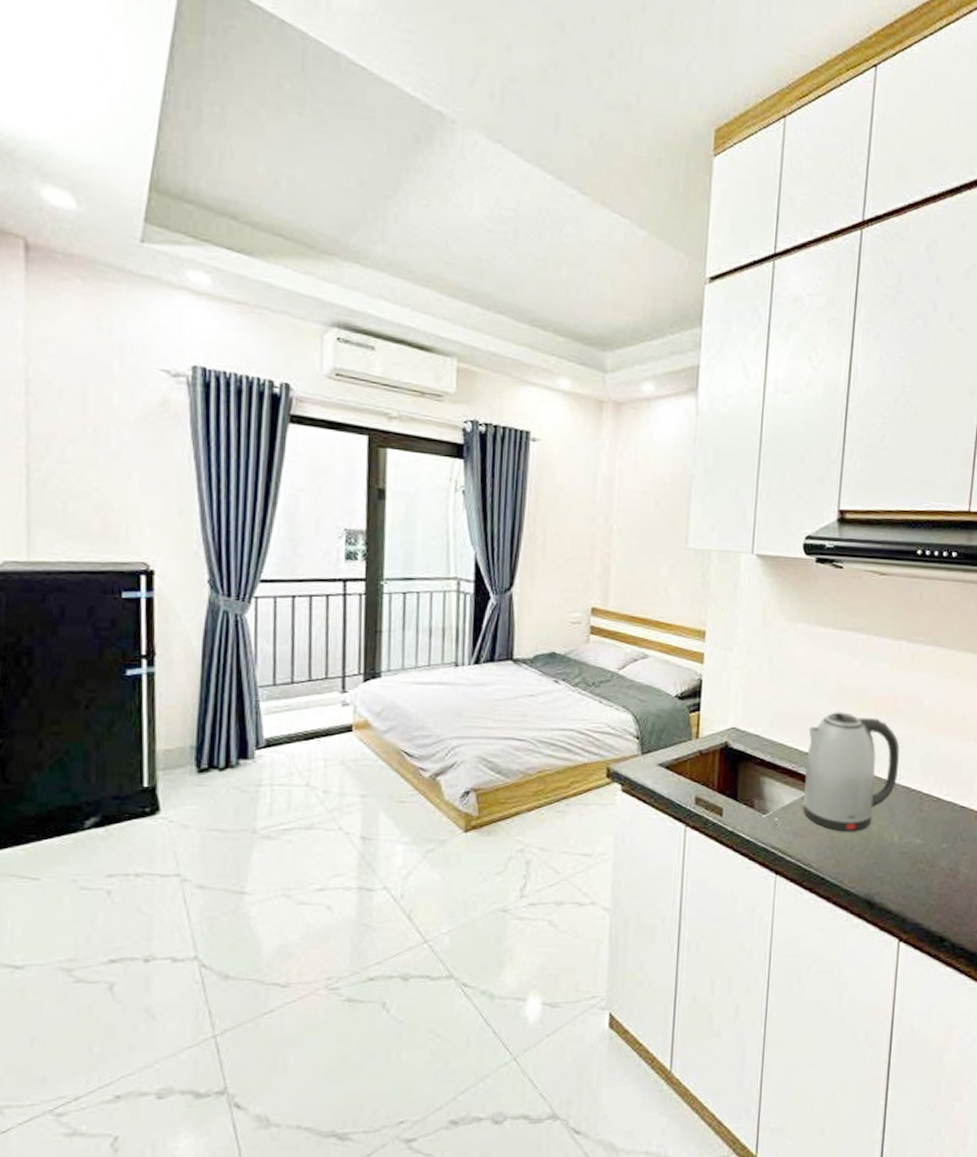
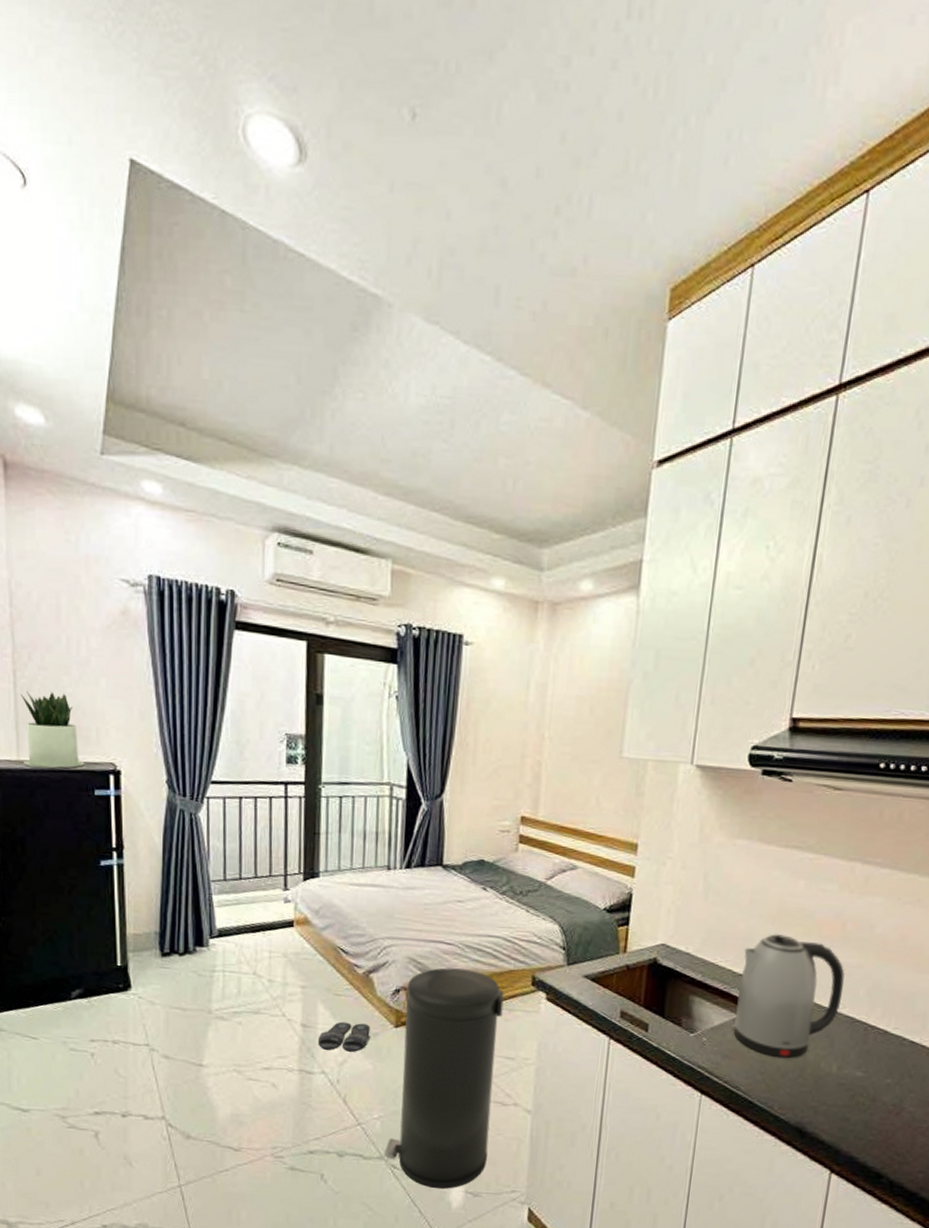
planter: none [33,486,111,572] -> present [20,691,85,770]
slippers: none [379,831,439,863] -> present [317,1021,371,1052]
pedal bin: none [454,765,579,1003] -> present [384,967,505,1189]

